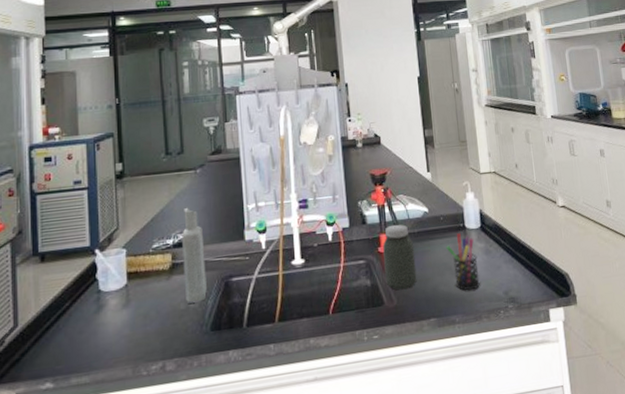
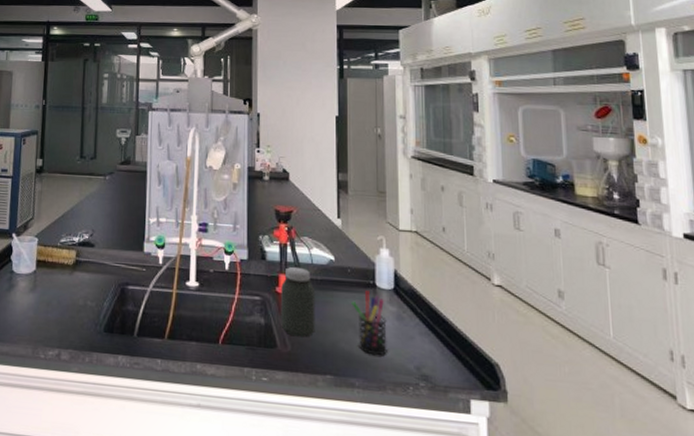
bottle: present [182,207,207,303] -> none [84,210,106,302]

